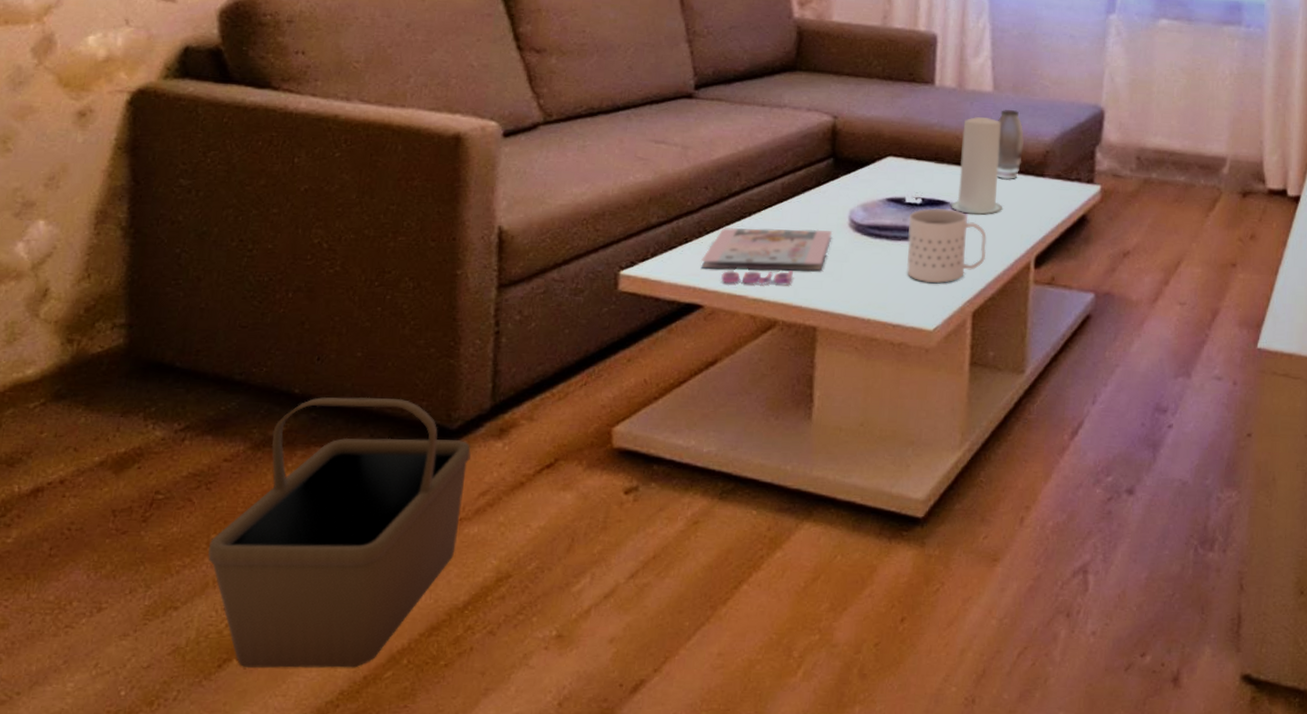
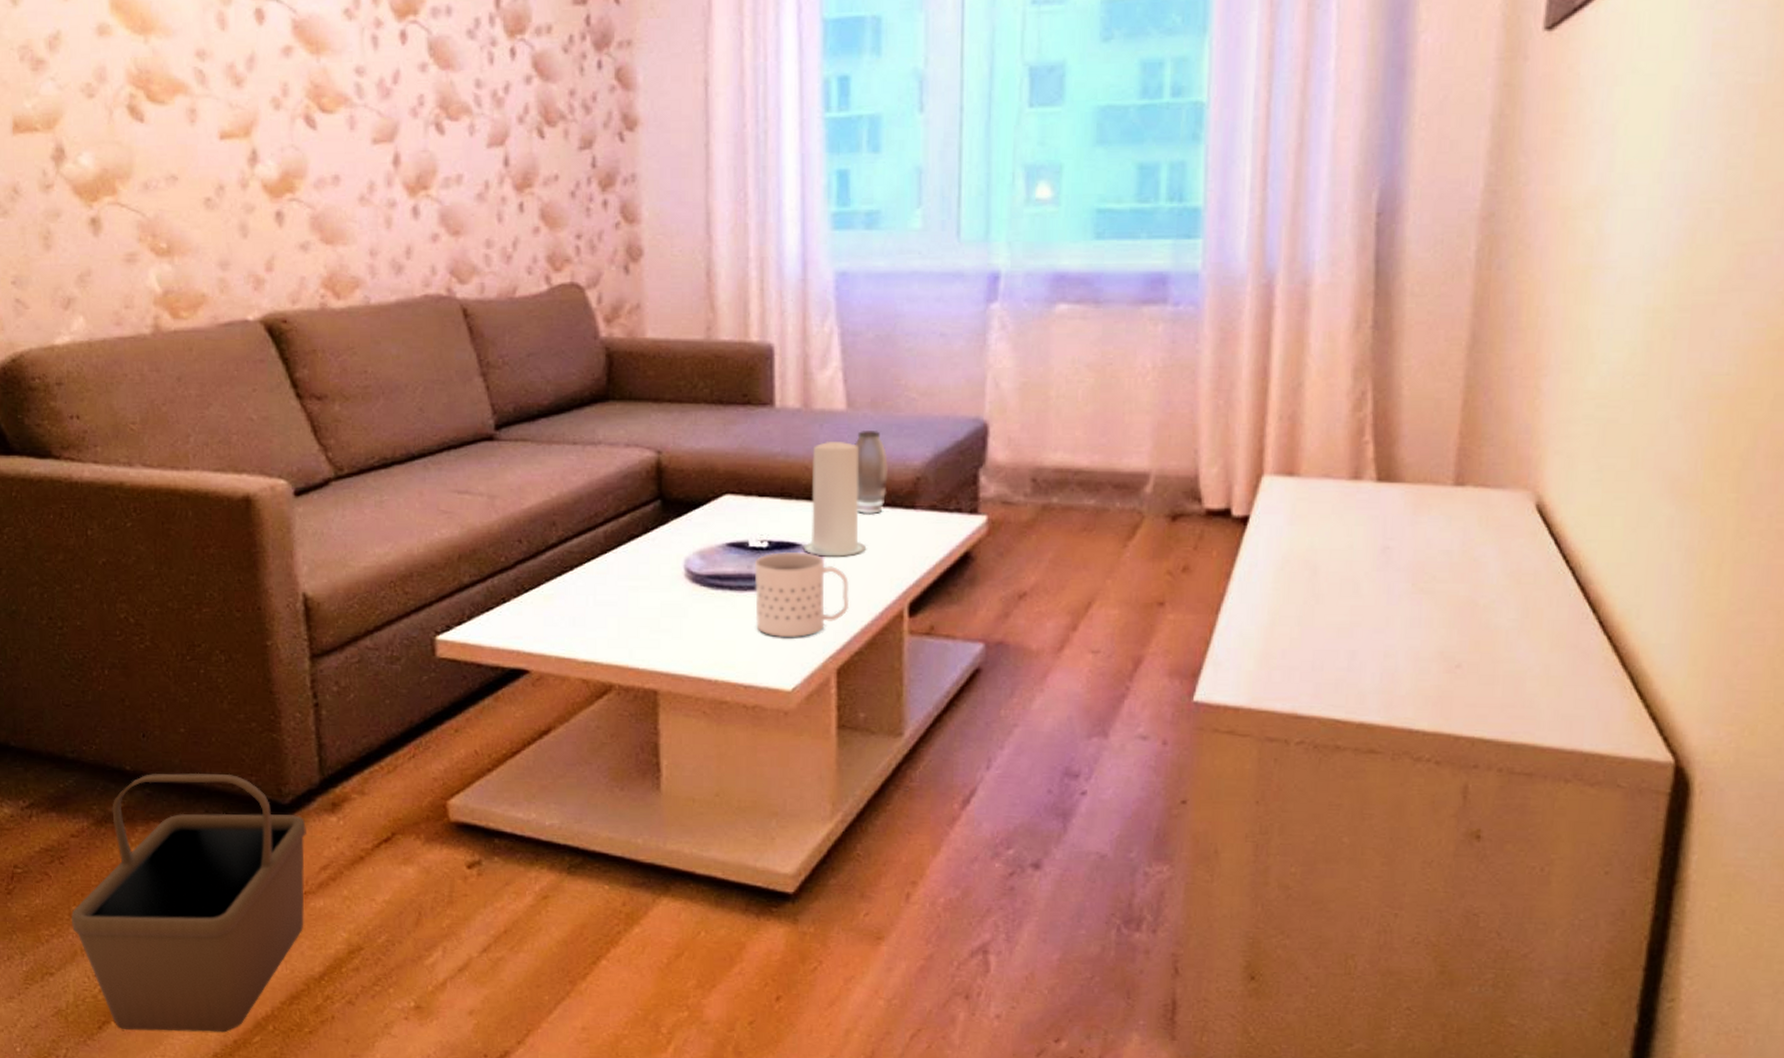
magazine: present [701,228,833,285] -> none [523,582,667,646]

